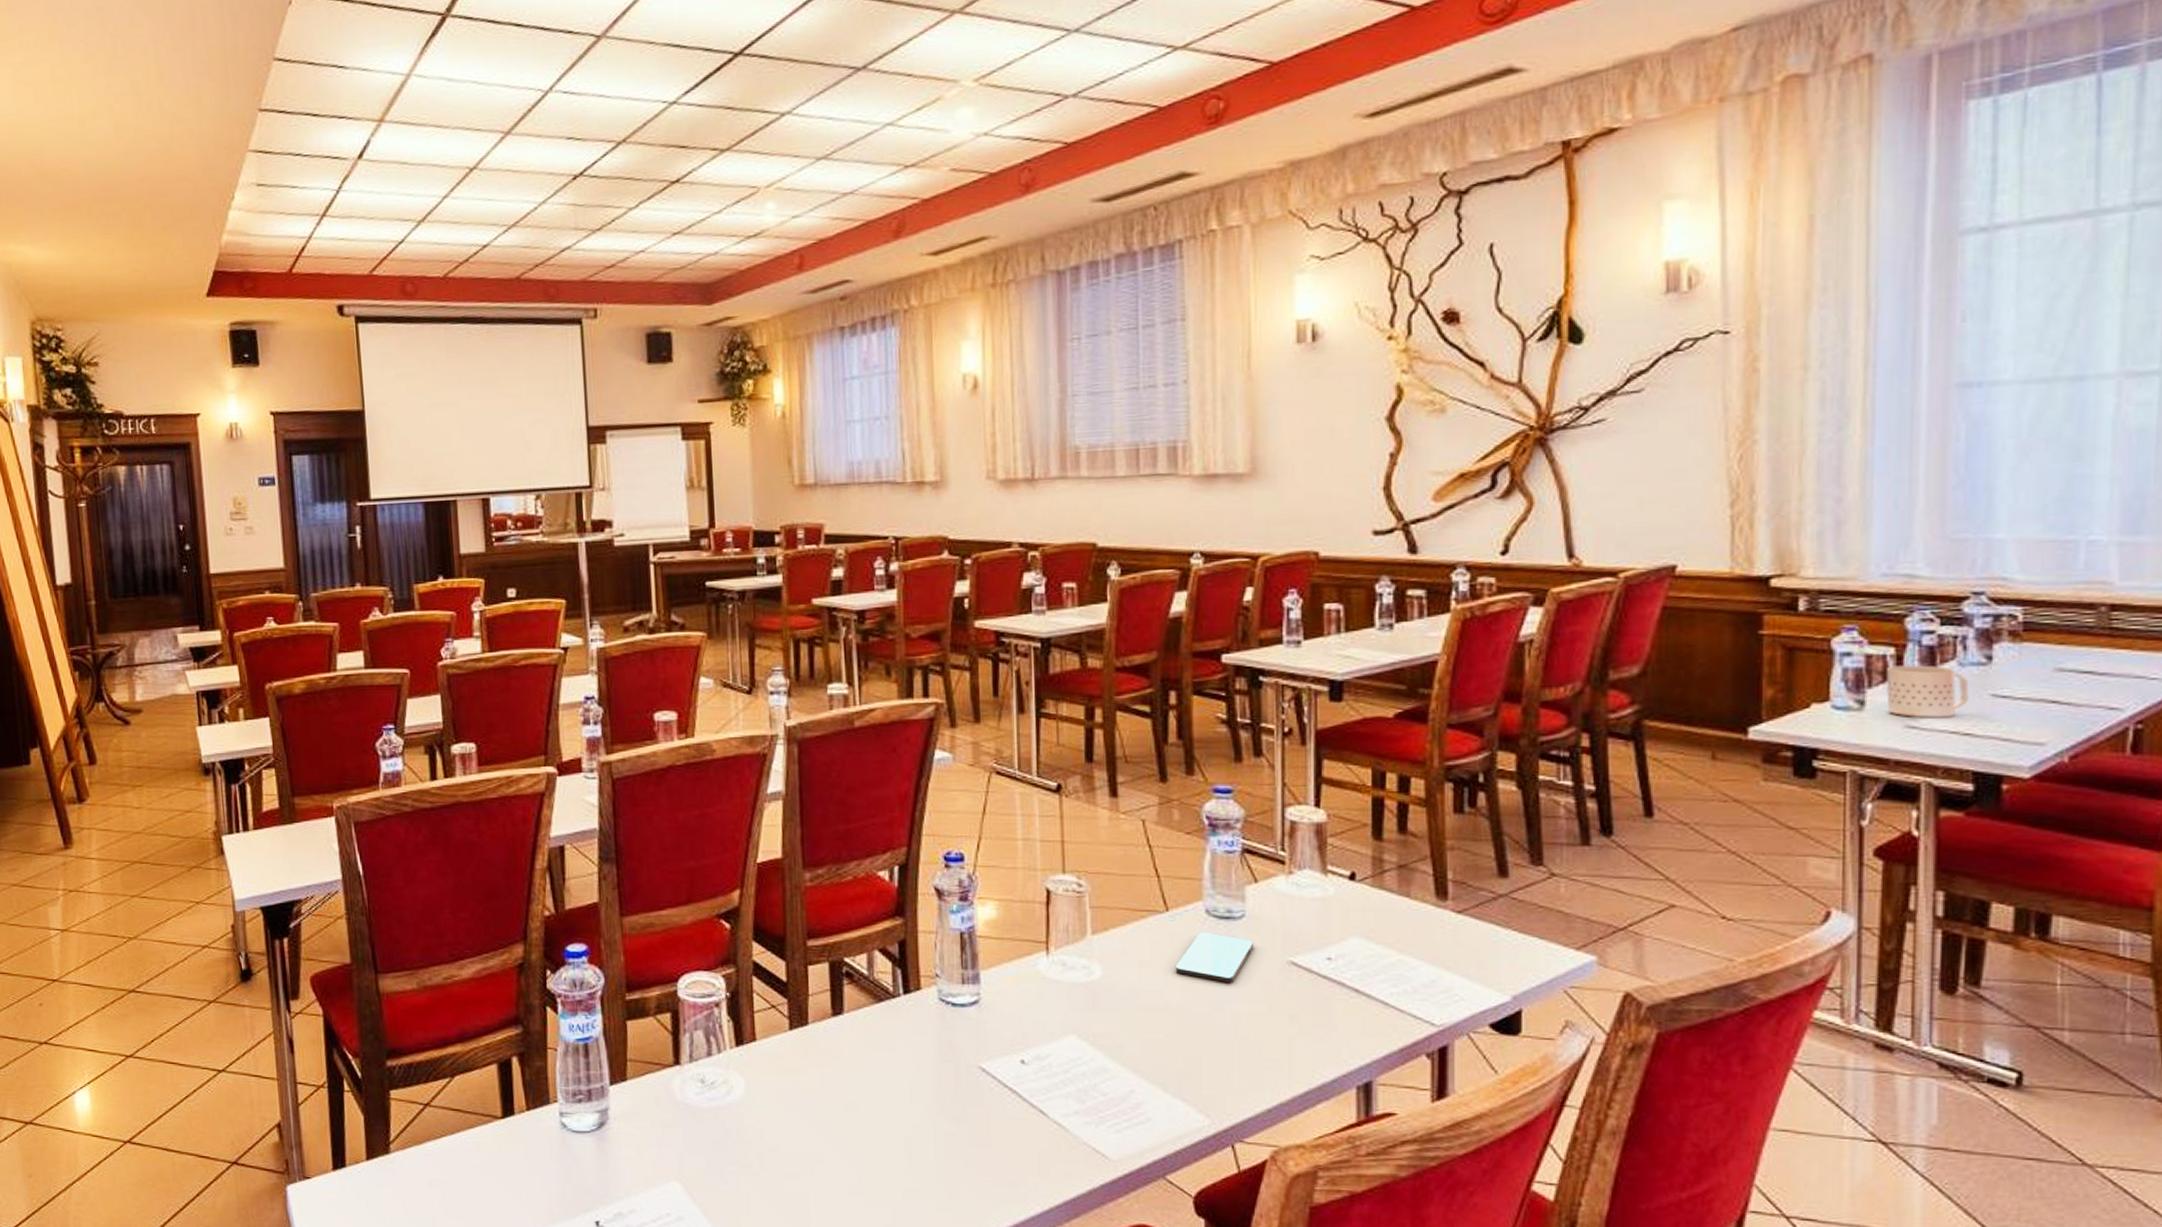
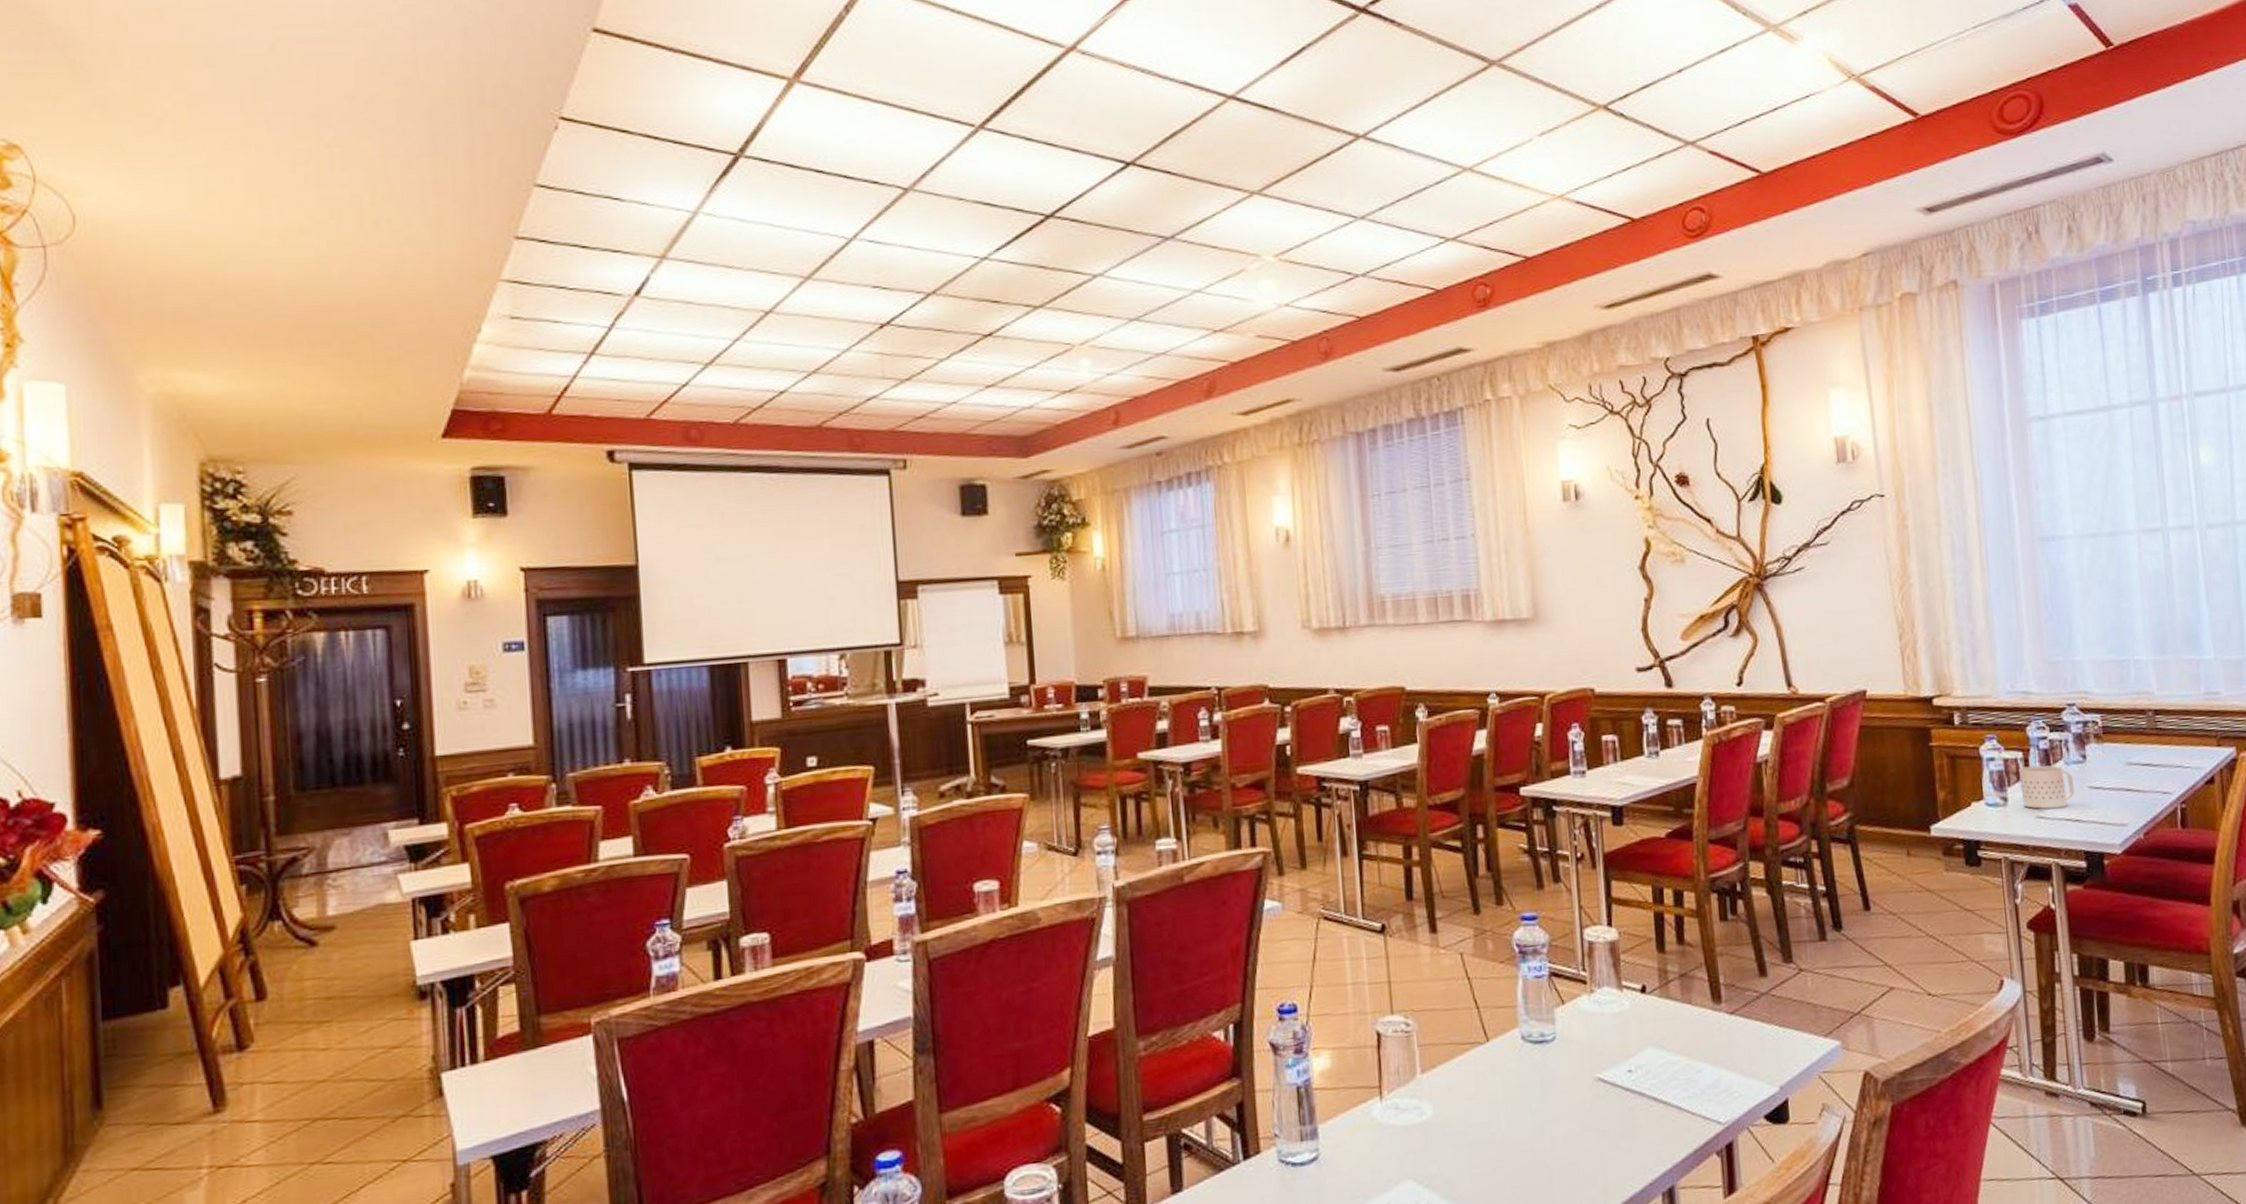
mobile phone: present [1175,931,1255,982] -> none [1498,1057,1566,1107]

